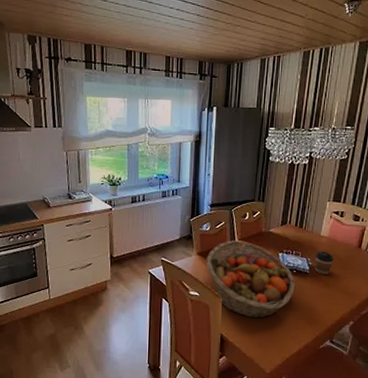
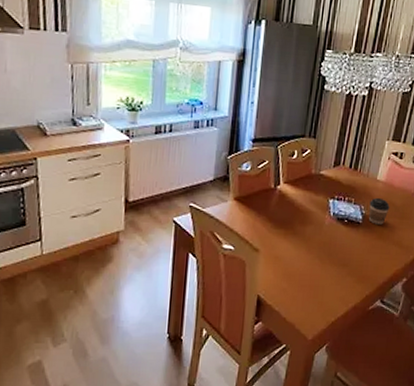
fruit basket: present [206,240,296,319] -> none [244,183,347,276]

